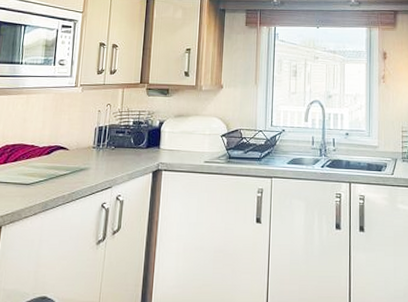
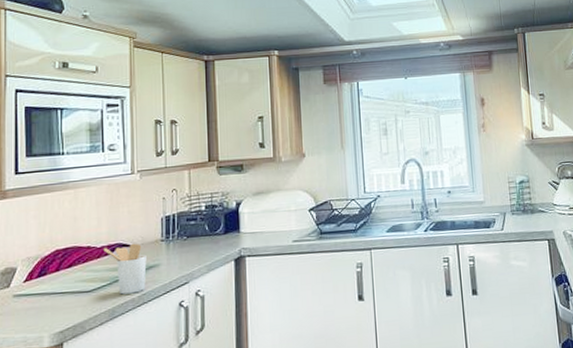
utensil holder: none [44,147,79,191] -> present [103,243,147,295]

